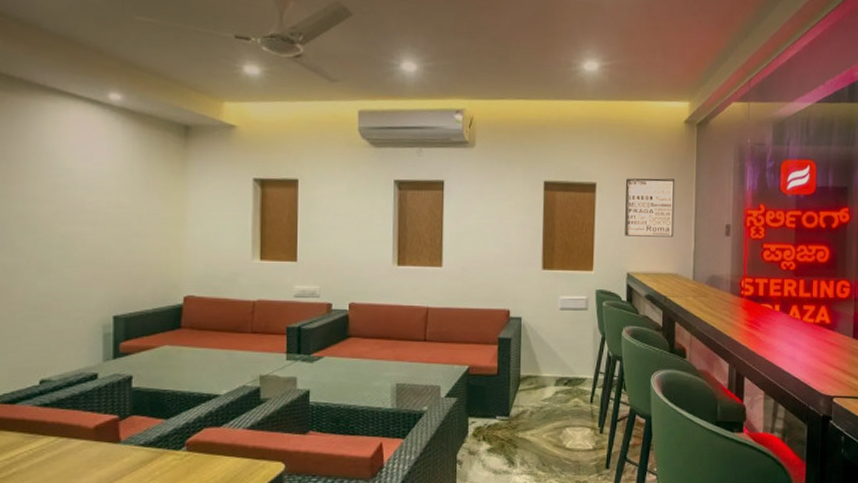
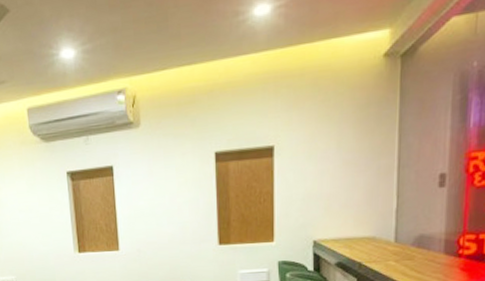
wall art: present [625,178,675,237] -> none [308,128,372,201]

